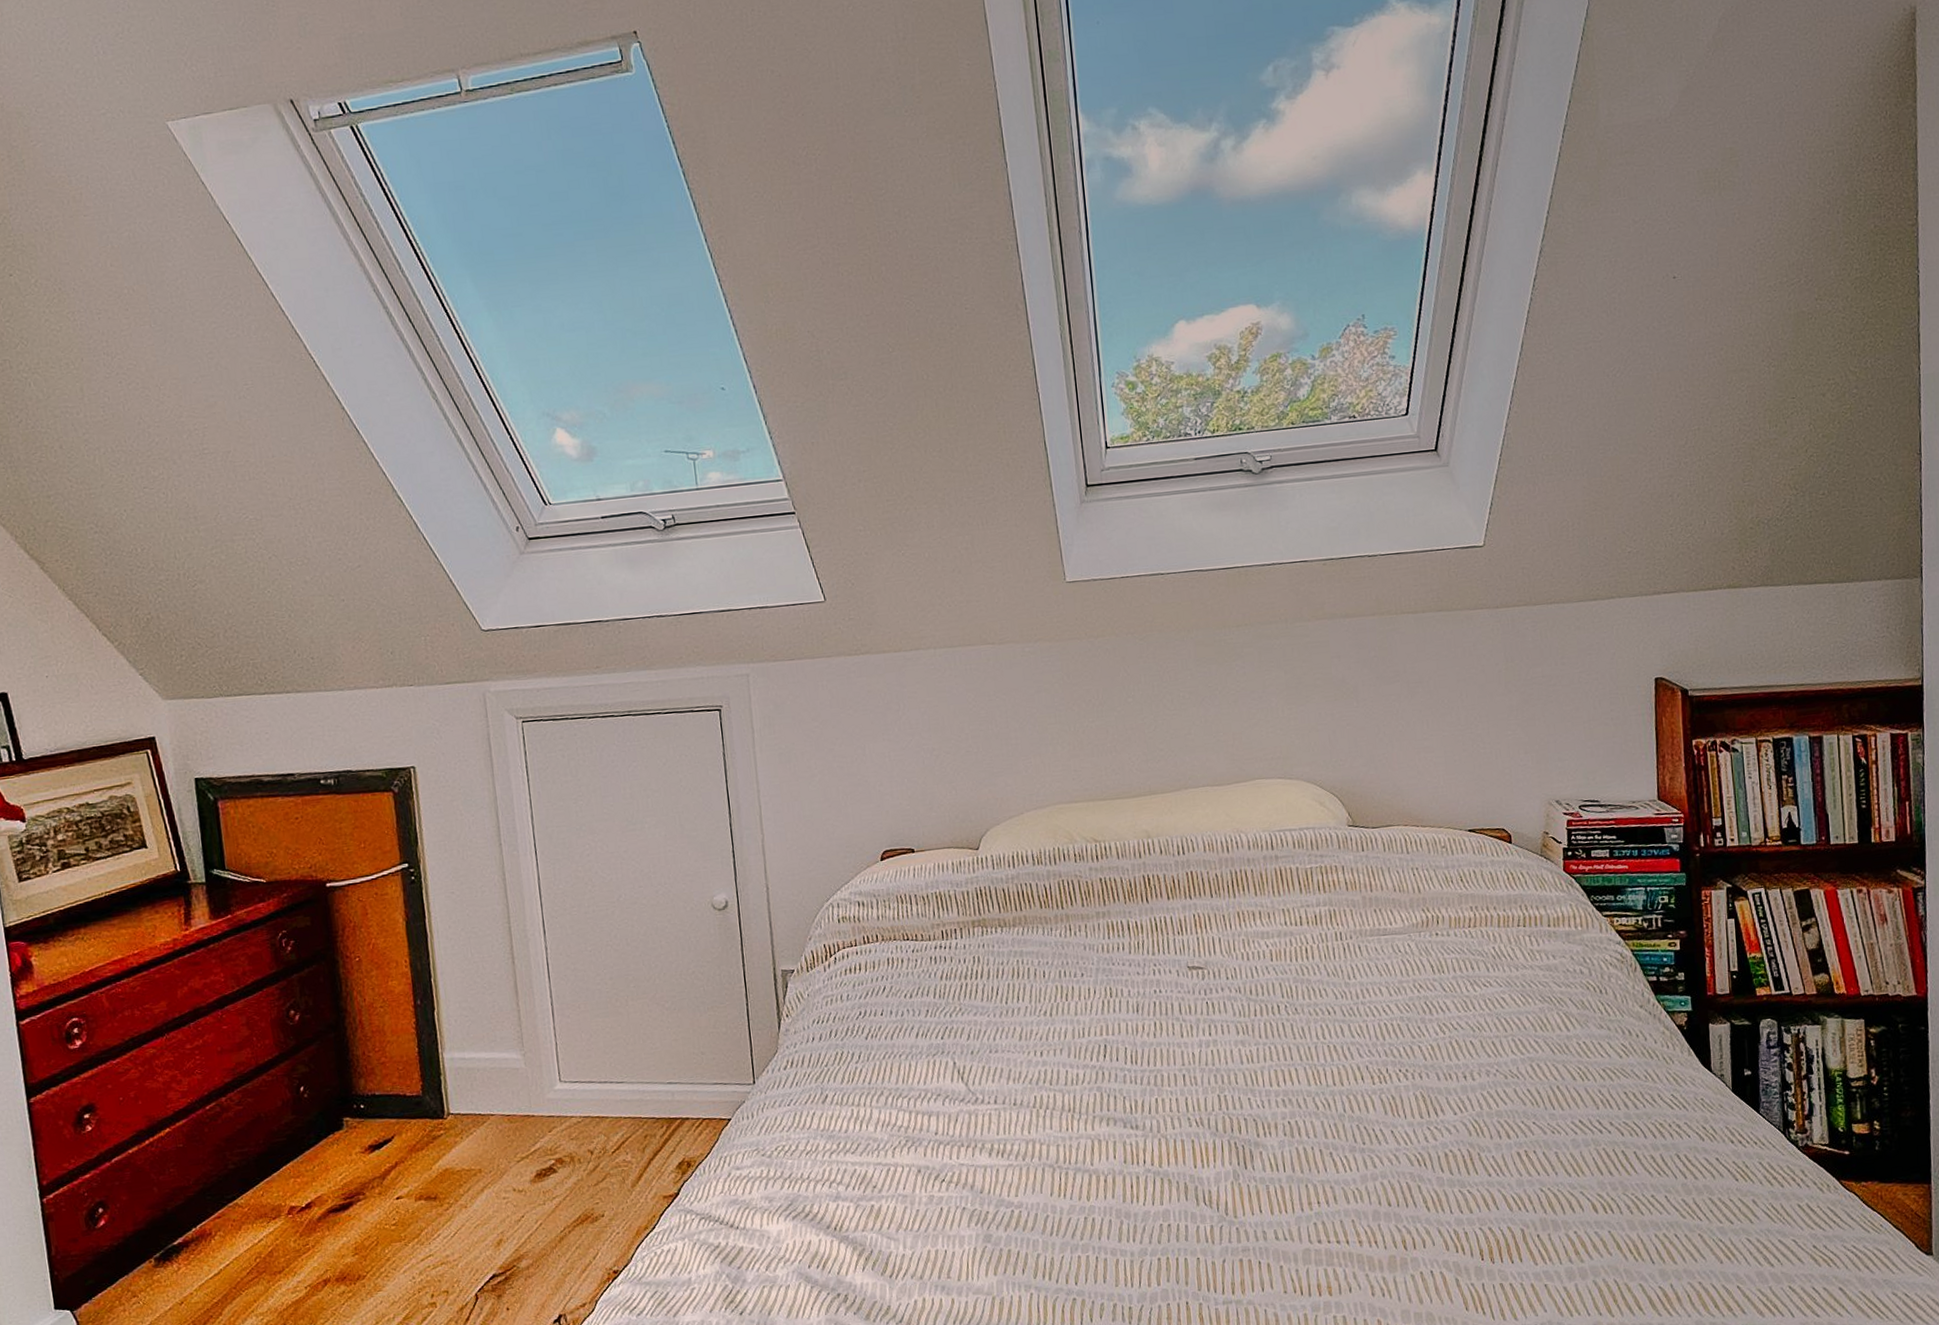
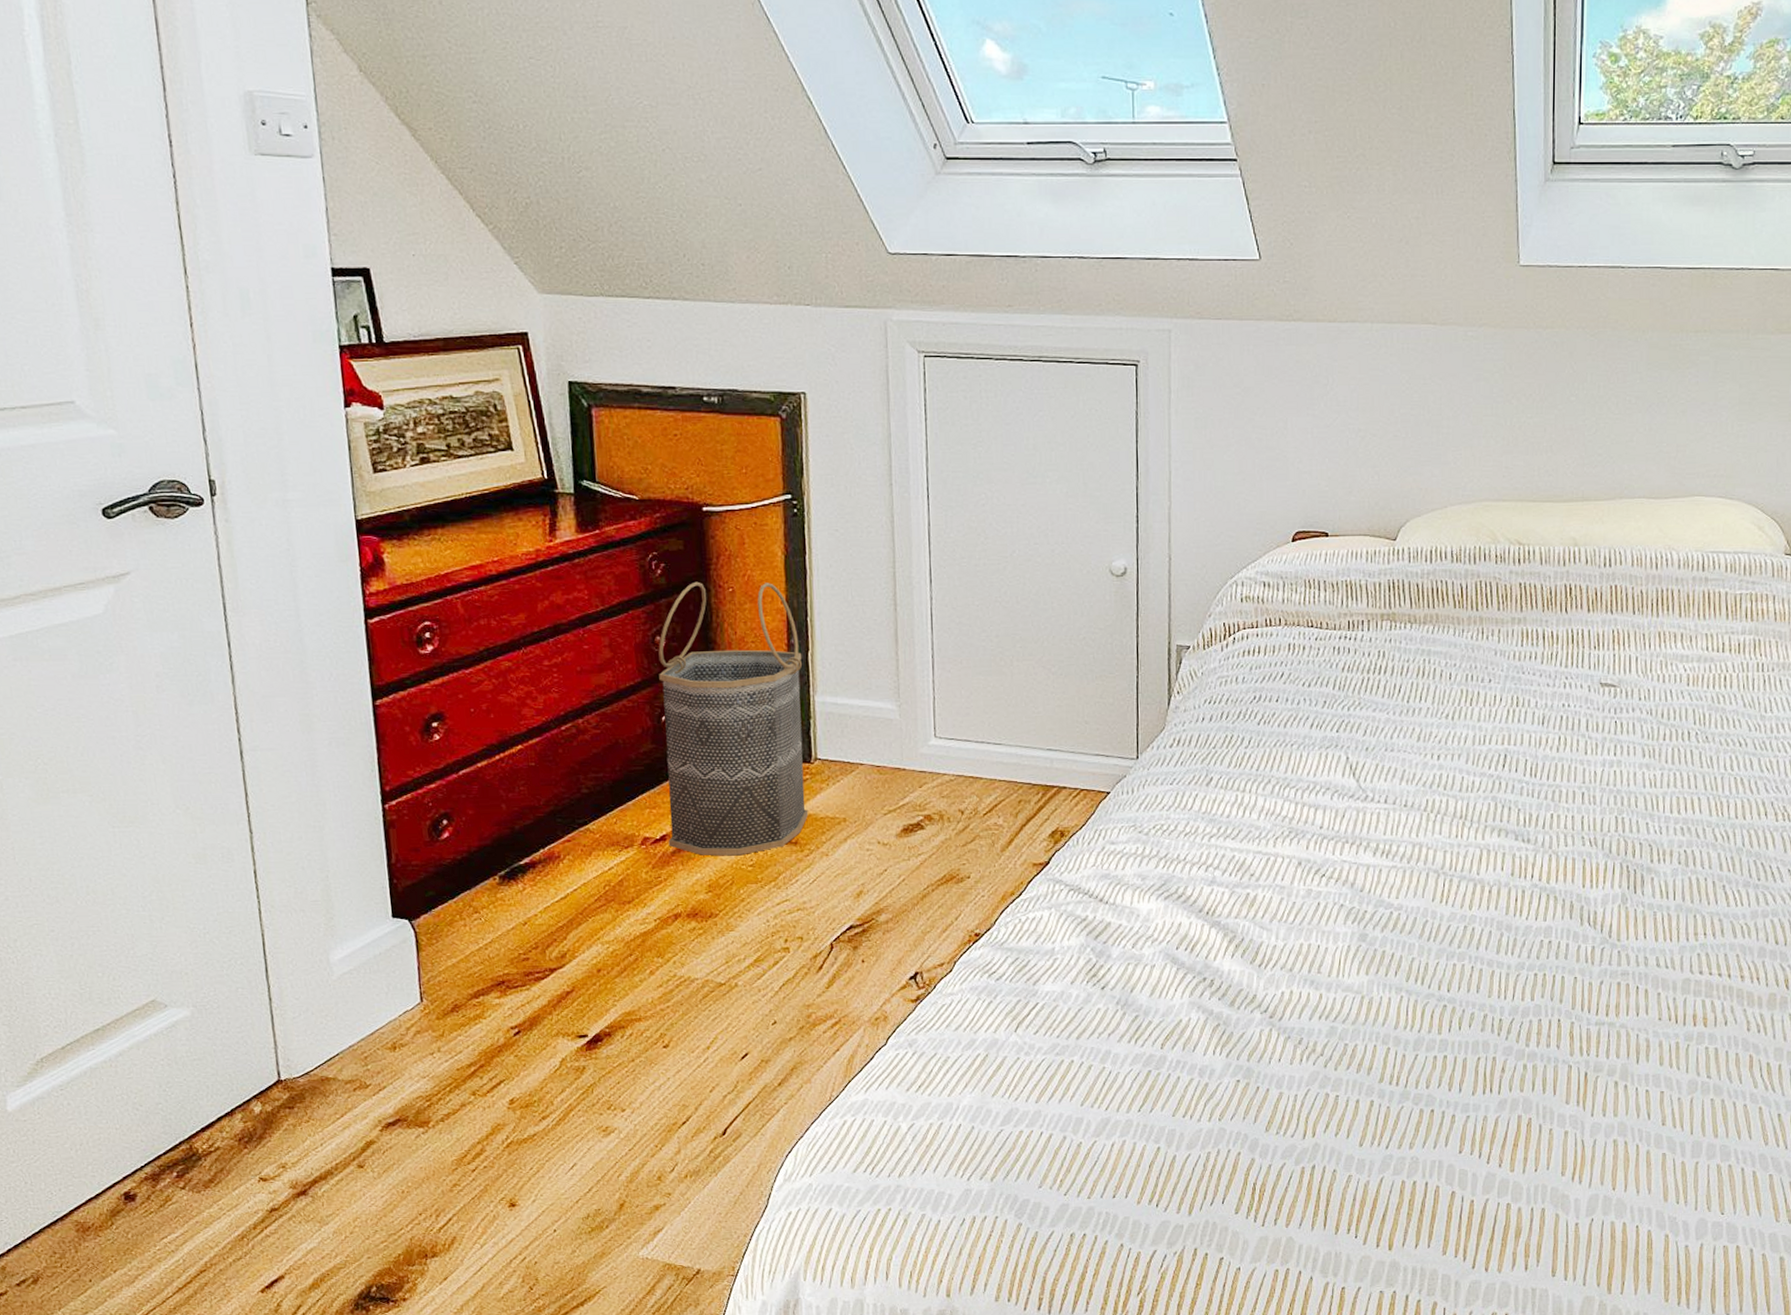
basket: none [292,949,446,1219] -> present [658,581,809,856]

